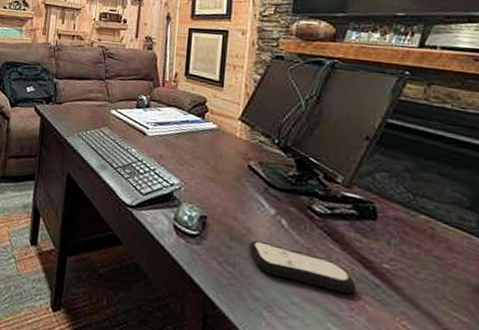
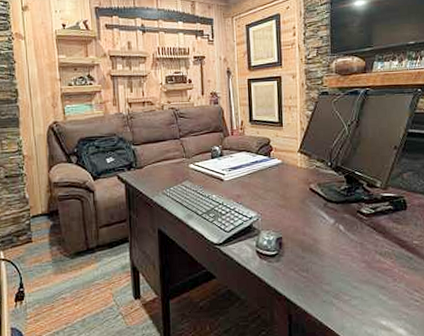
remote control: present [249,240,355,293] -> none [317,246,396,271]

